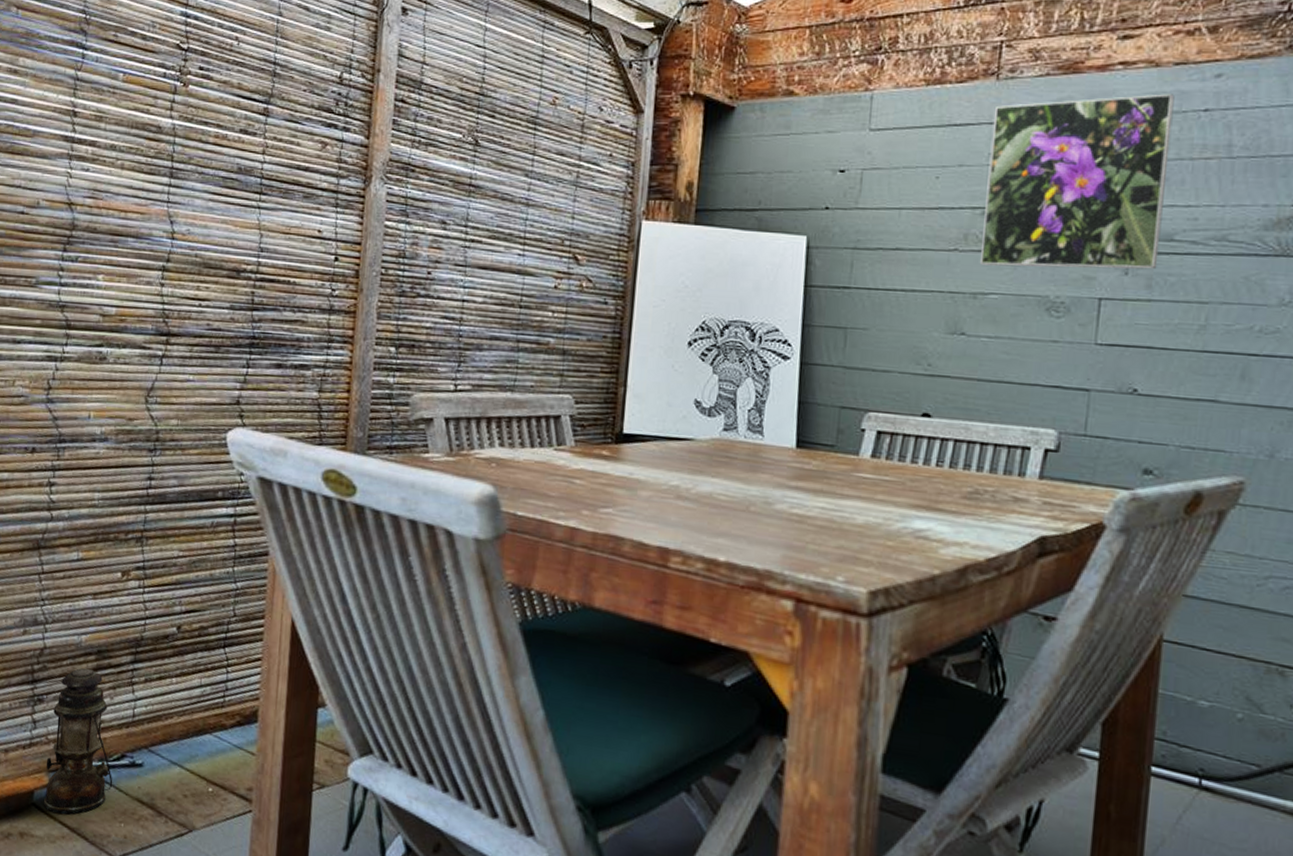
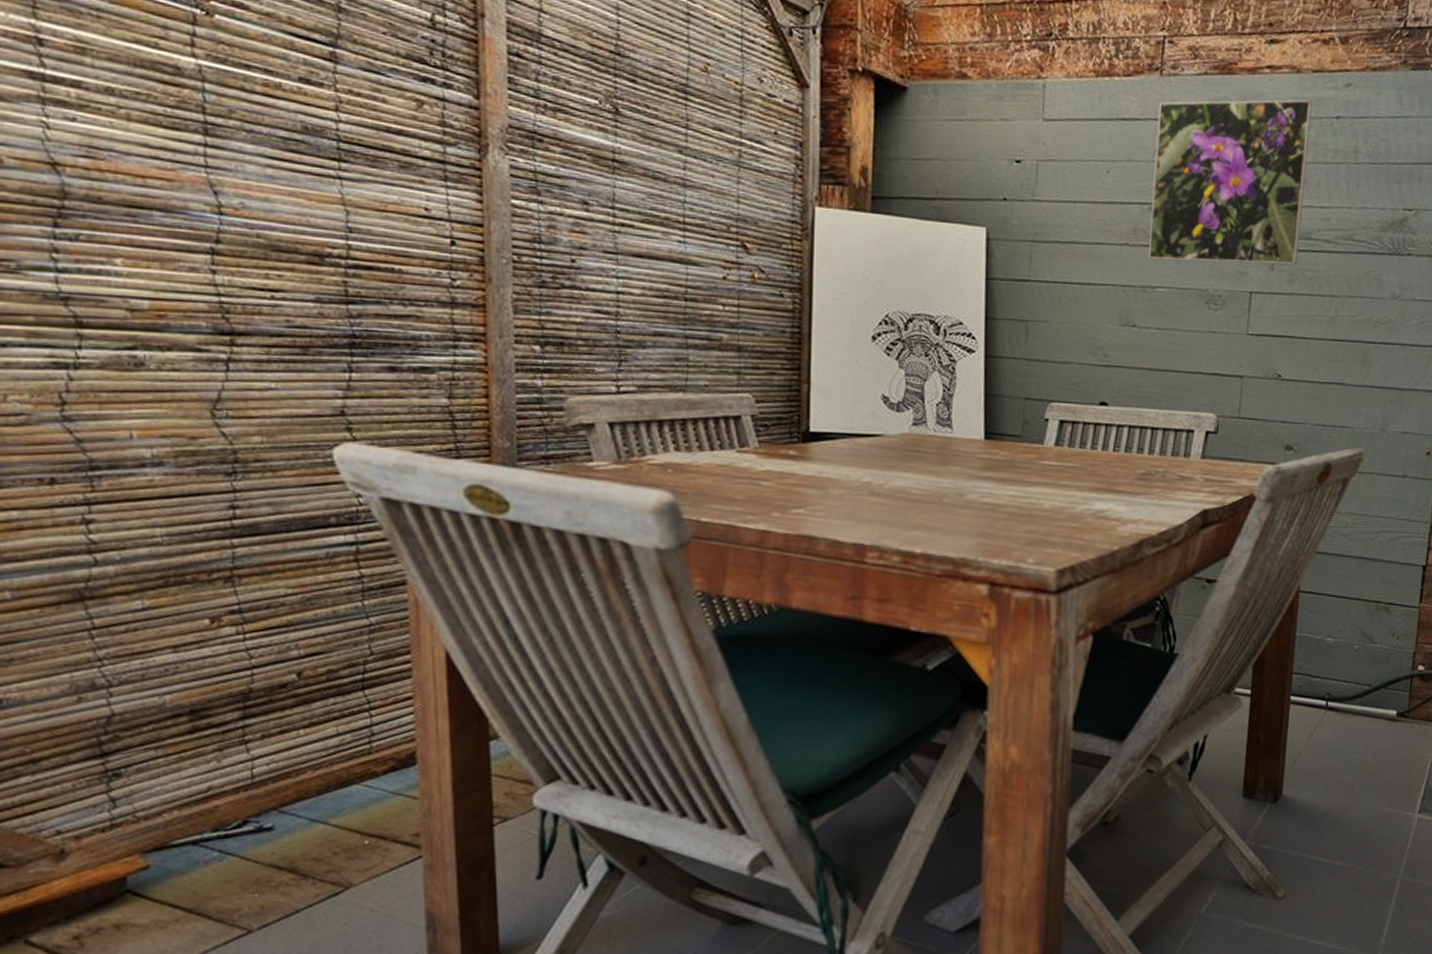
lantern: present [44,668,113,814] -> none [138,731,236,895]

